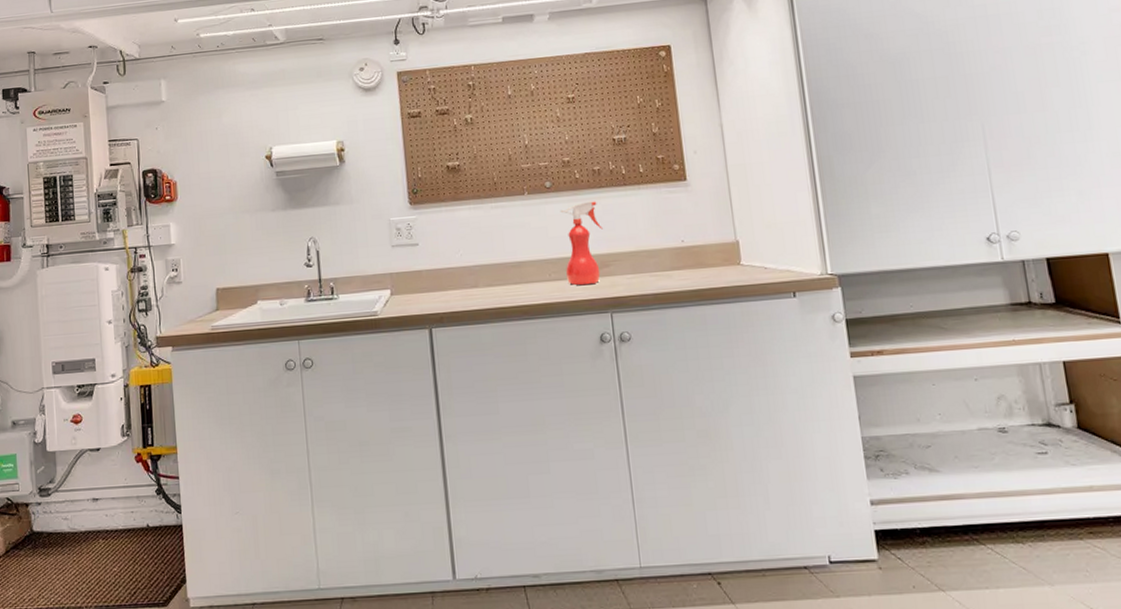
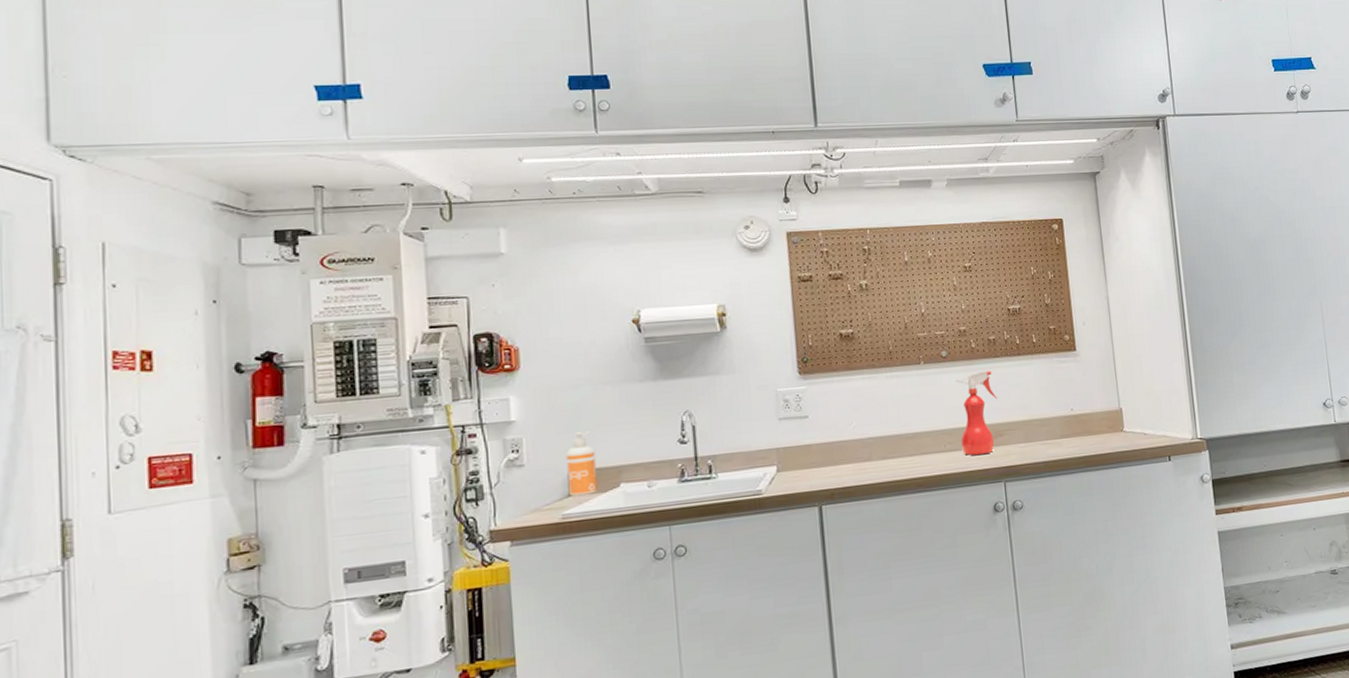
soap dispenser: none [214,254,240,310] -> present [566,431,598,496]

